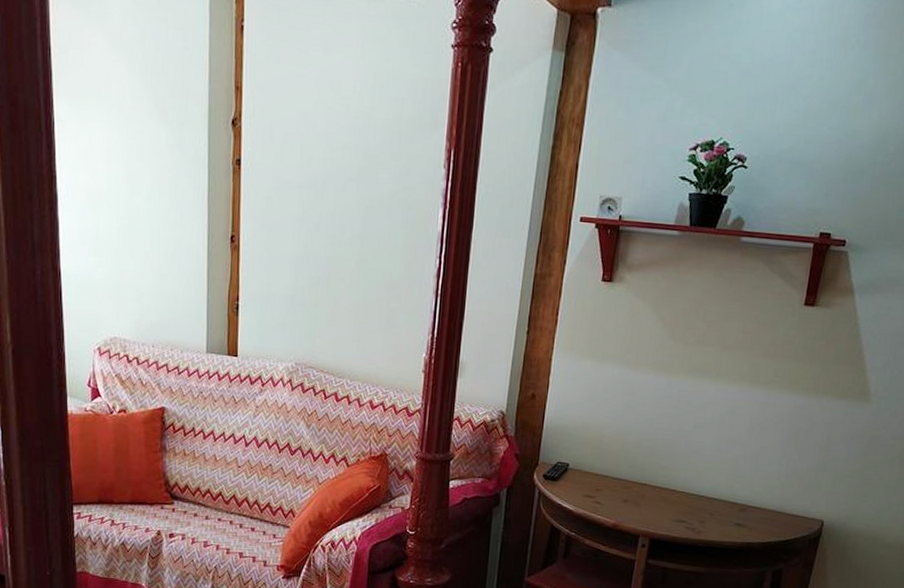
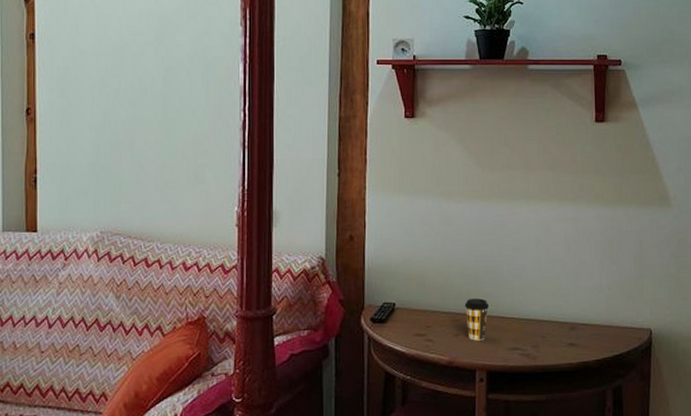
coffee cup: none [636,469,661,510] -> present [464,298,489,341]

